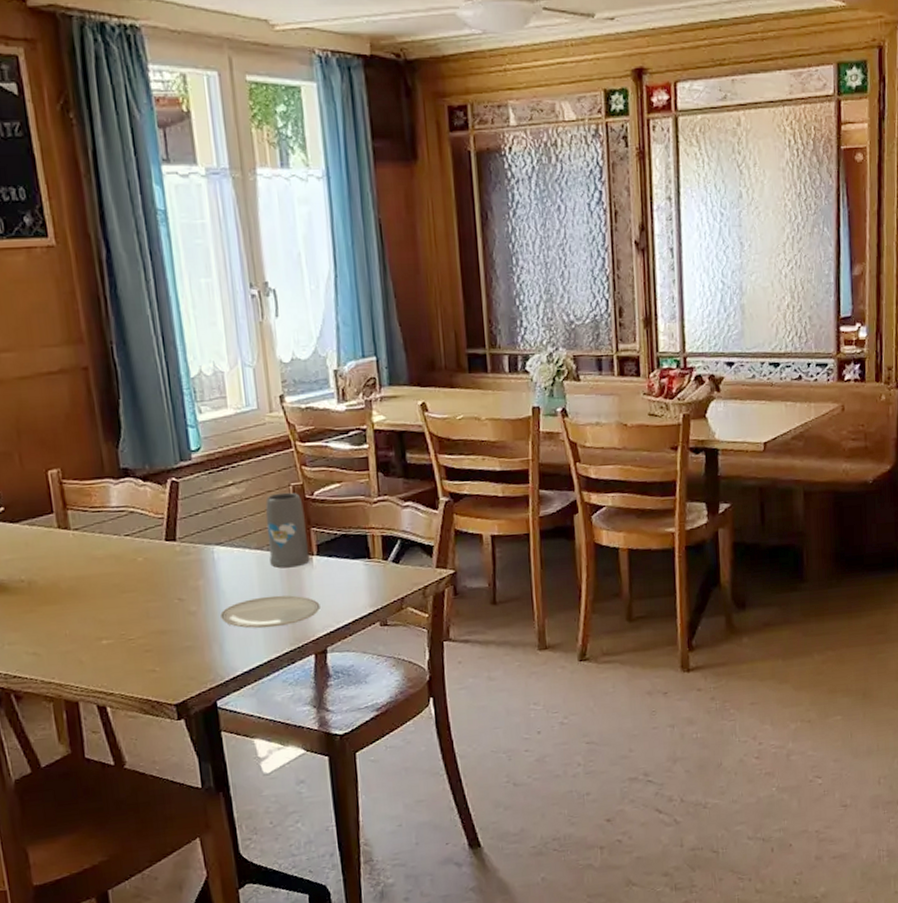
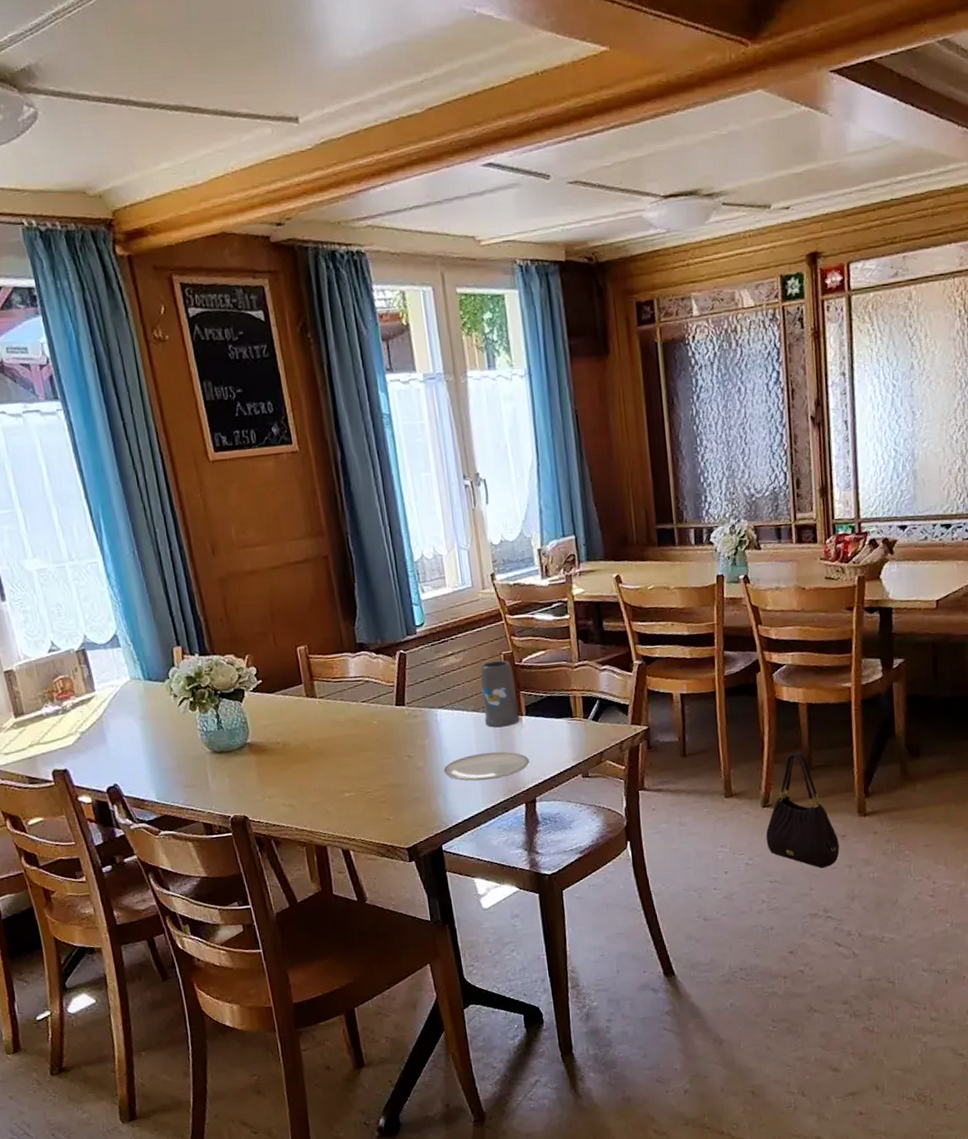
handbag: none [582,601,661,728] -> present [766,752,840,869]

